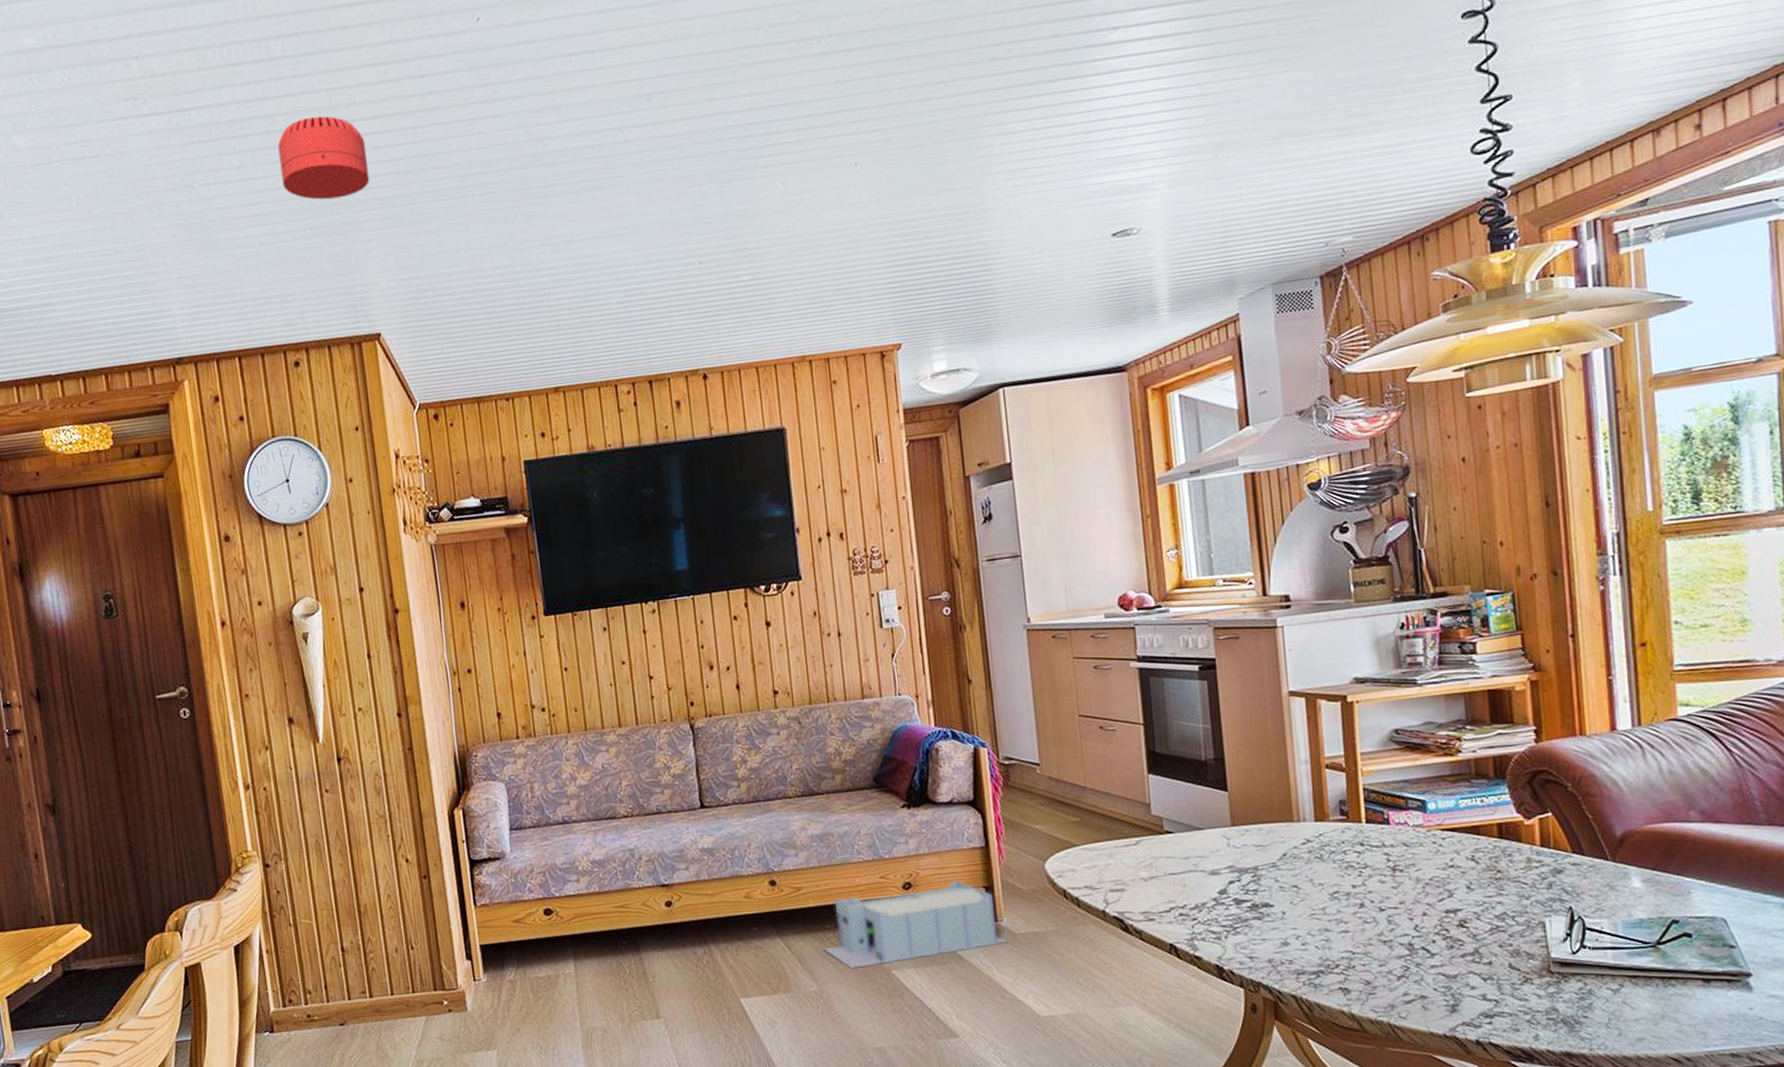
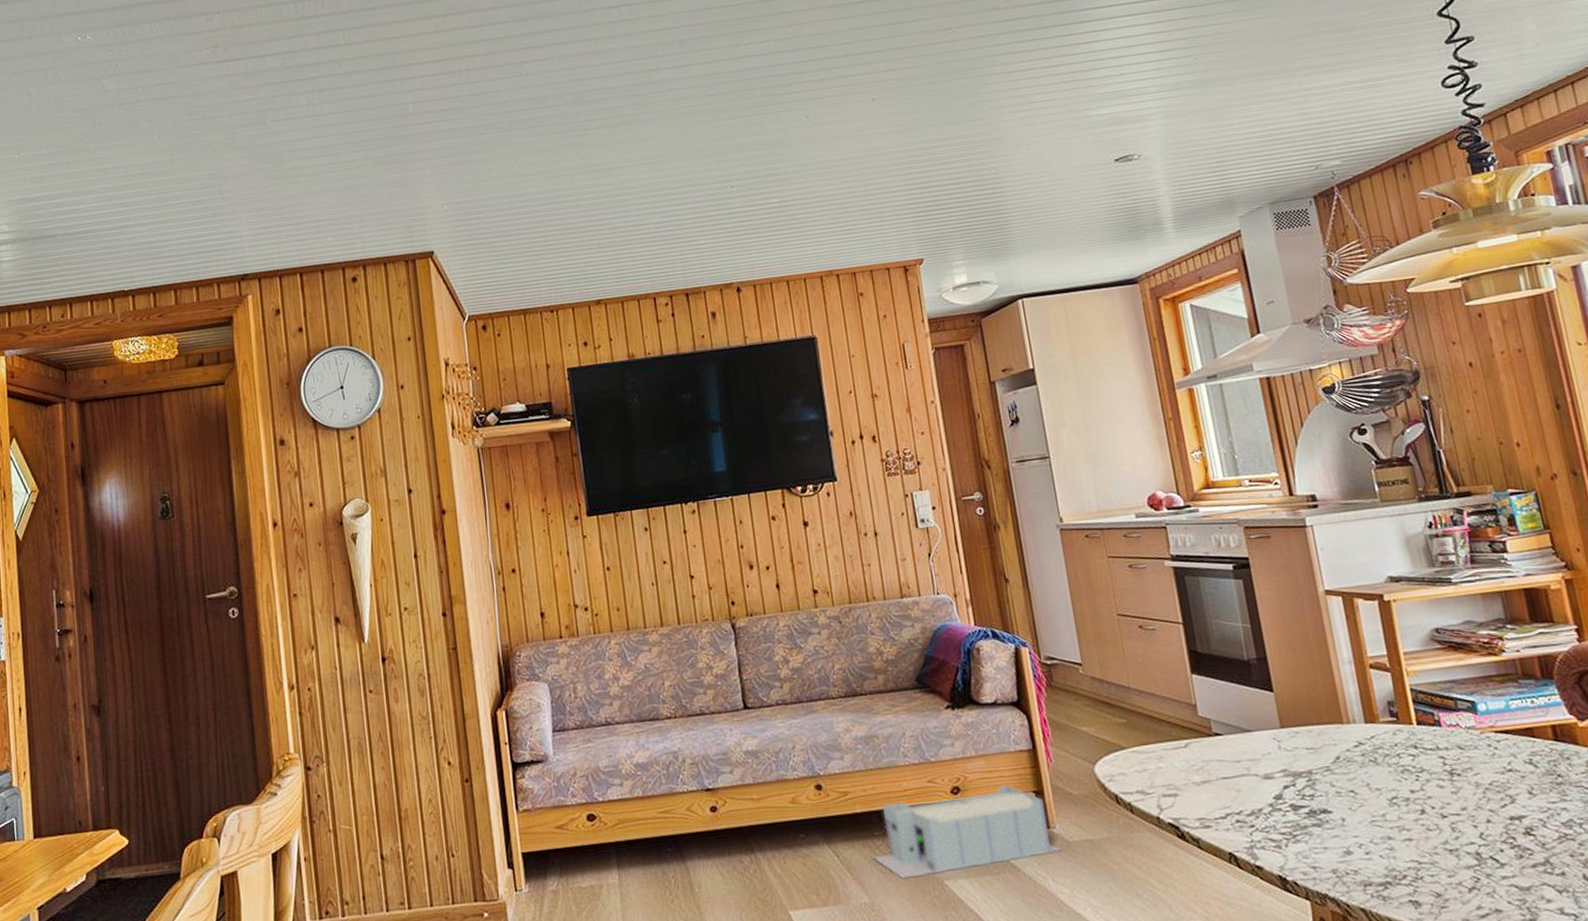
smoke detector: present [277,116,370,200] -> none [343,60,427,133]

